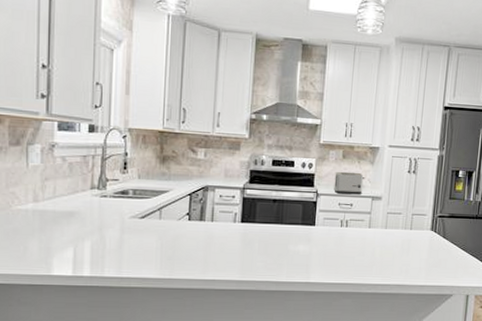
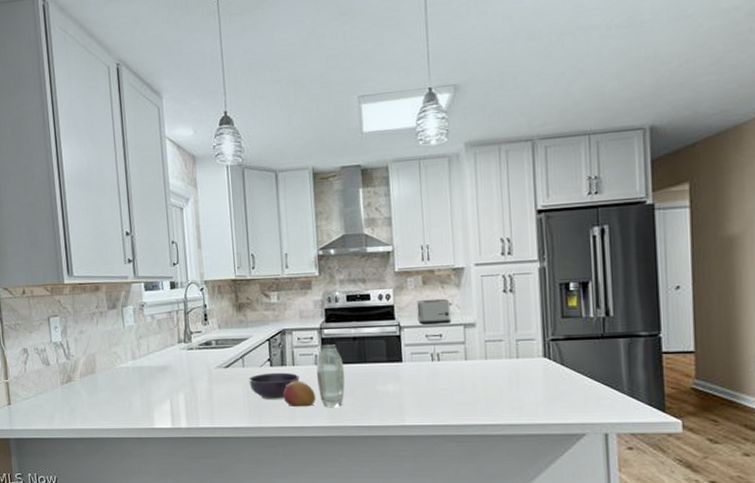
bowl: none [164,226,217,254] -> present [248,372,300,400]
fruit: none [197,236,230,262] -> present [282,381,315,408]
vase: none [234,204,262,264] -> present [316,344,345,408]

